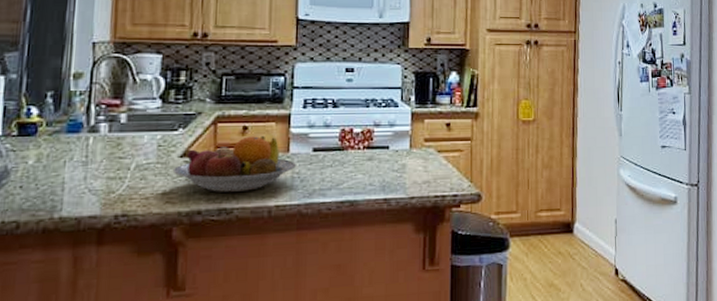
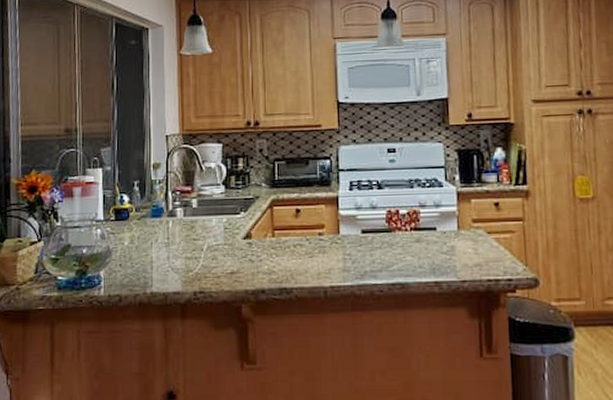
fruit bowl: present [174,136,296,192] -> none [239,218,347,272]

